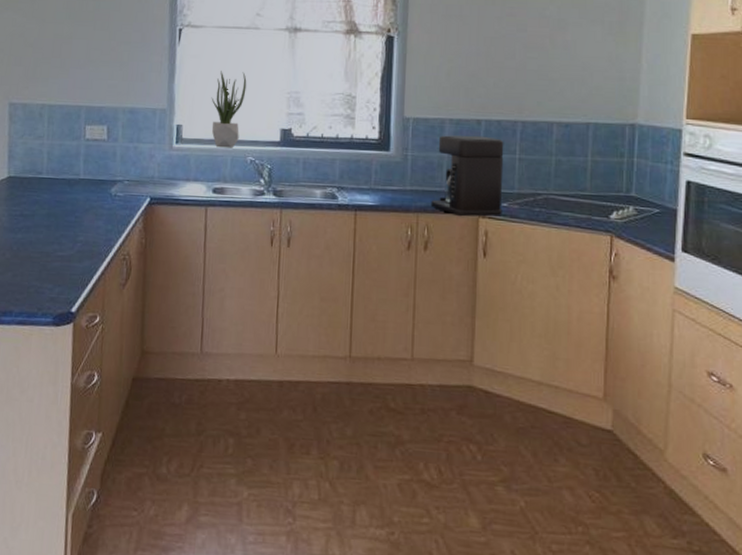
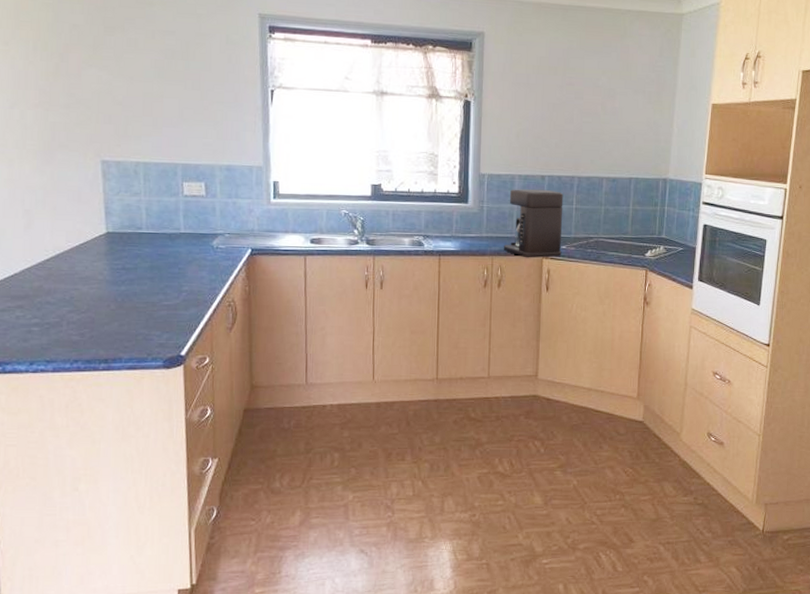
potted plant: present [211,71,247,148] -> none [305,131,338,203]

